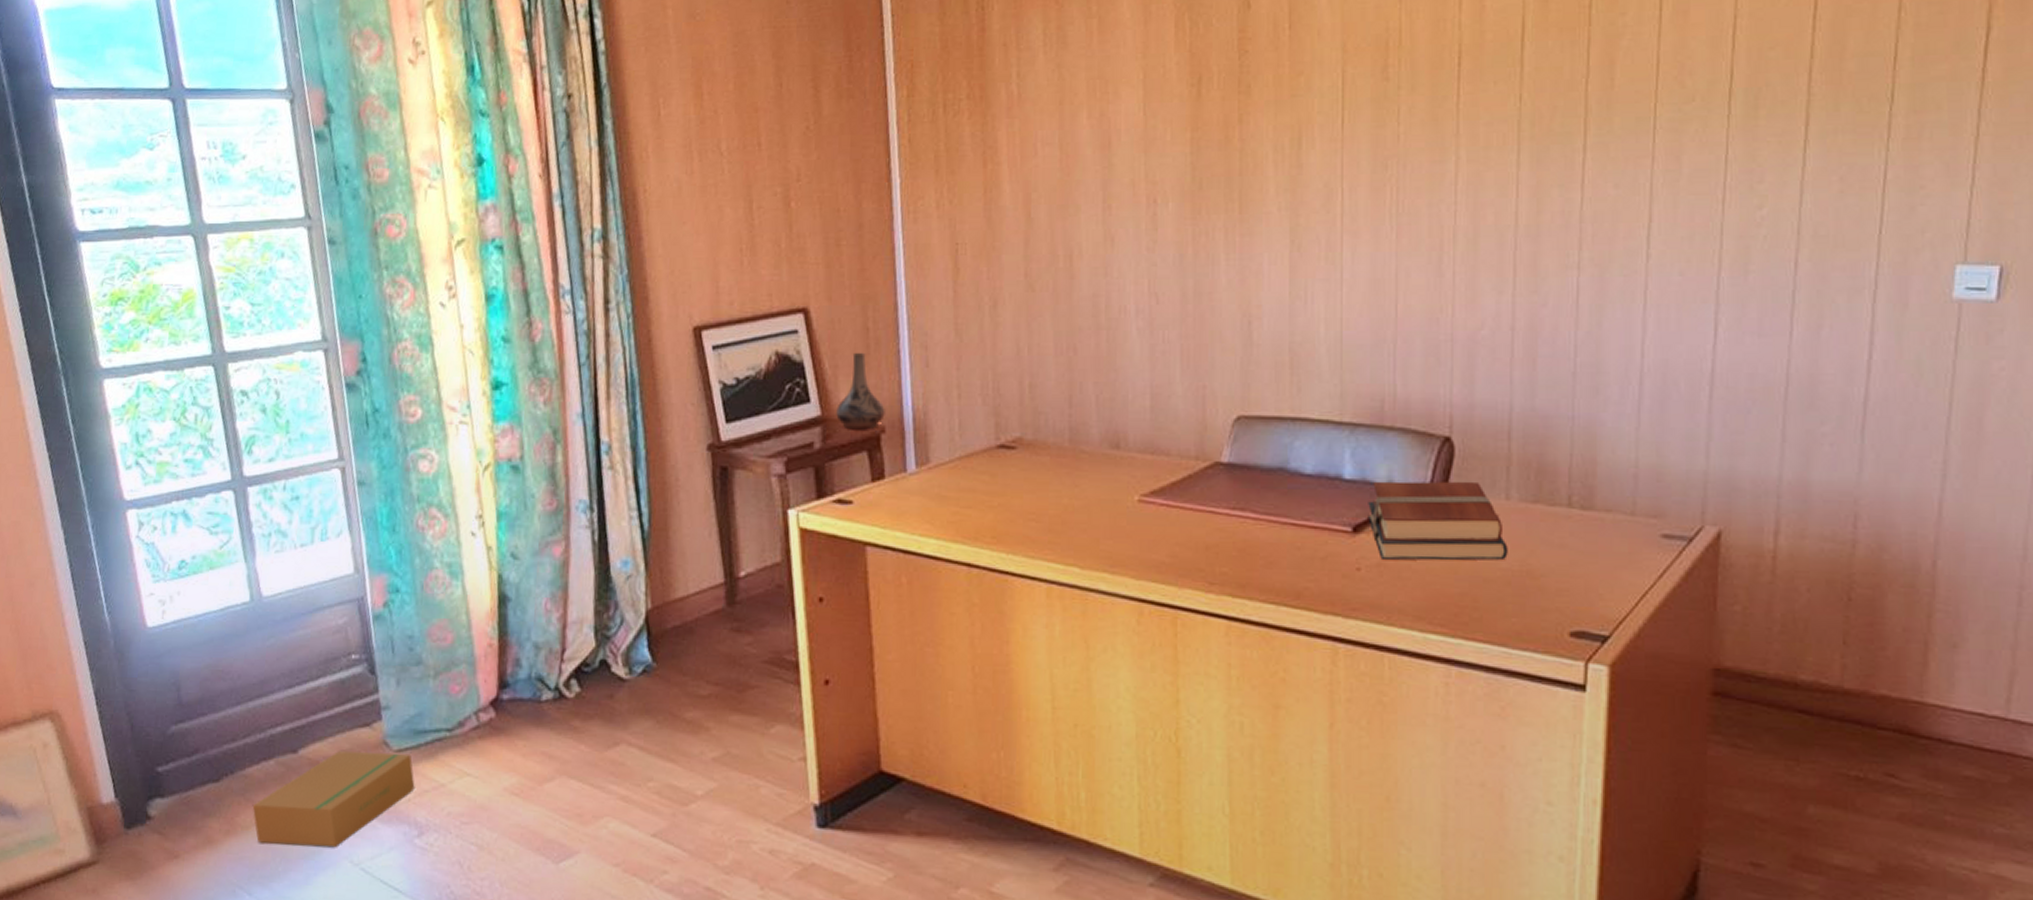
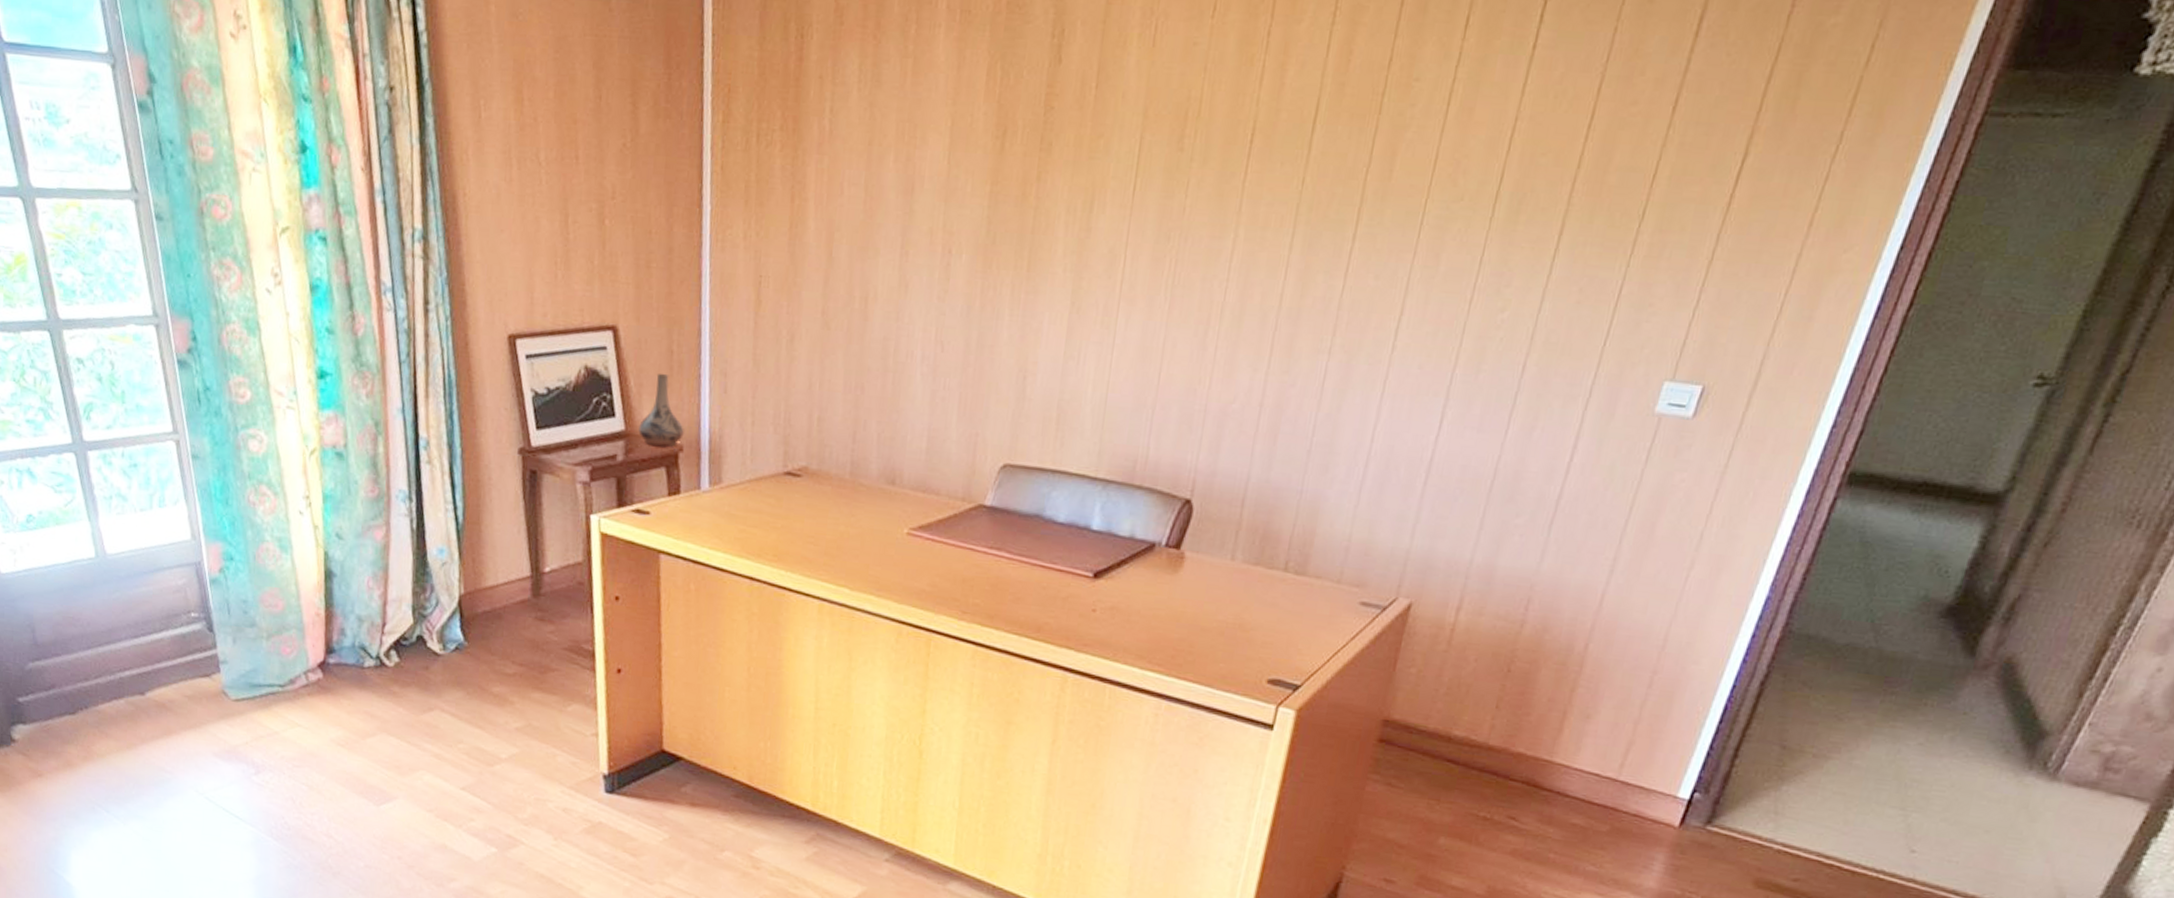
box: present [252,751,415,848] -> none [106,696,252,778]
books: present [1368,481,1508,561] -> none [1108,535,1226,613]

